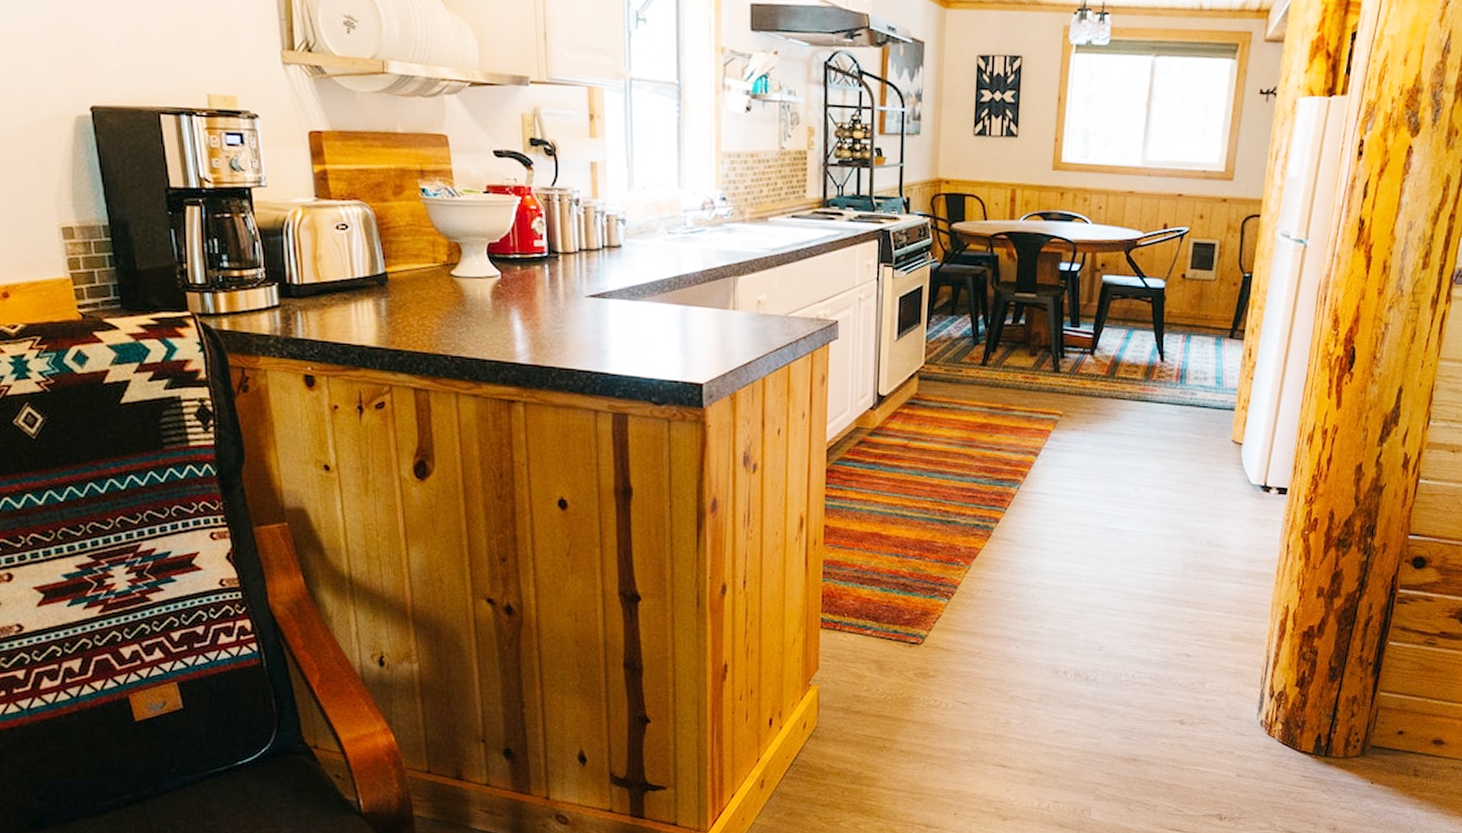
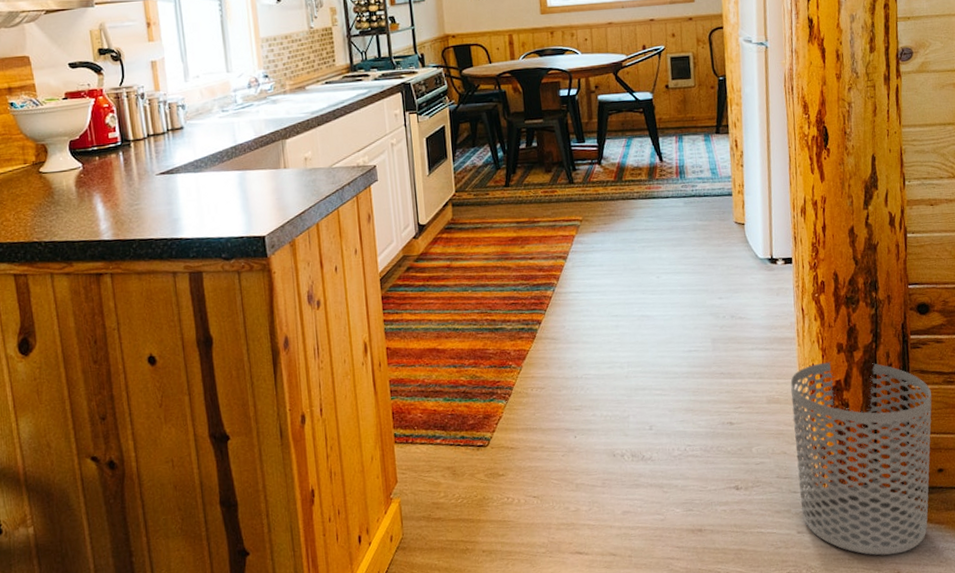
waste bin: none [1245,605,1409,811] -> present [790,361,932,556]

